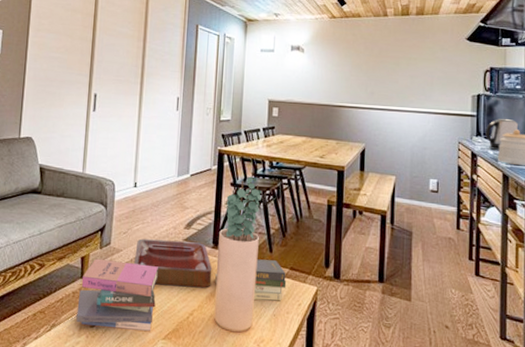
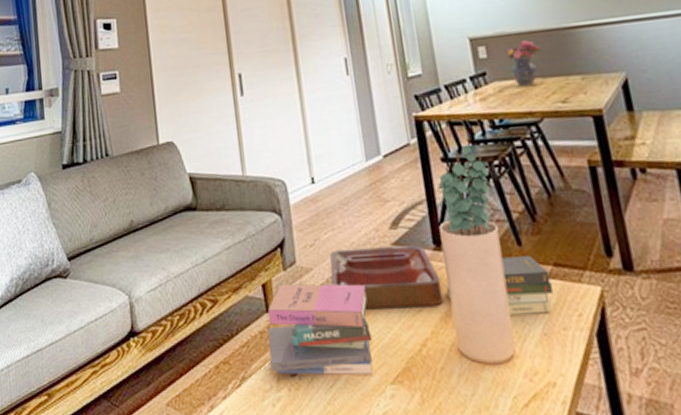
flower arrangement: none [291,109,315,142] -> present [506,40,542,86]

